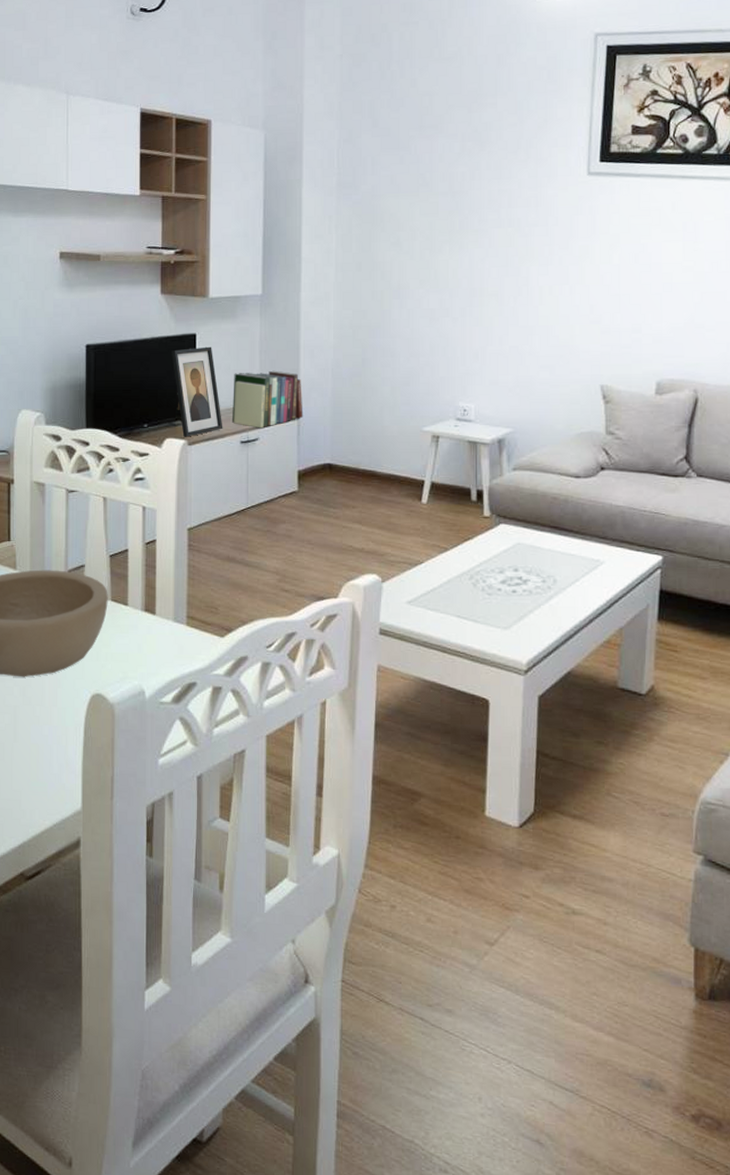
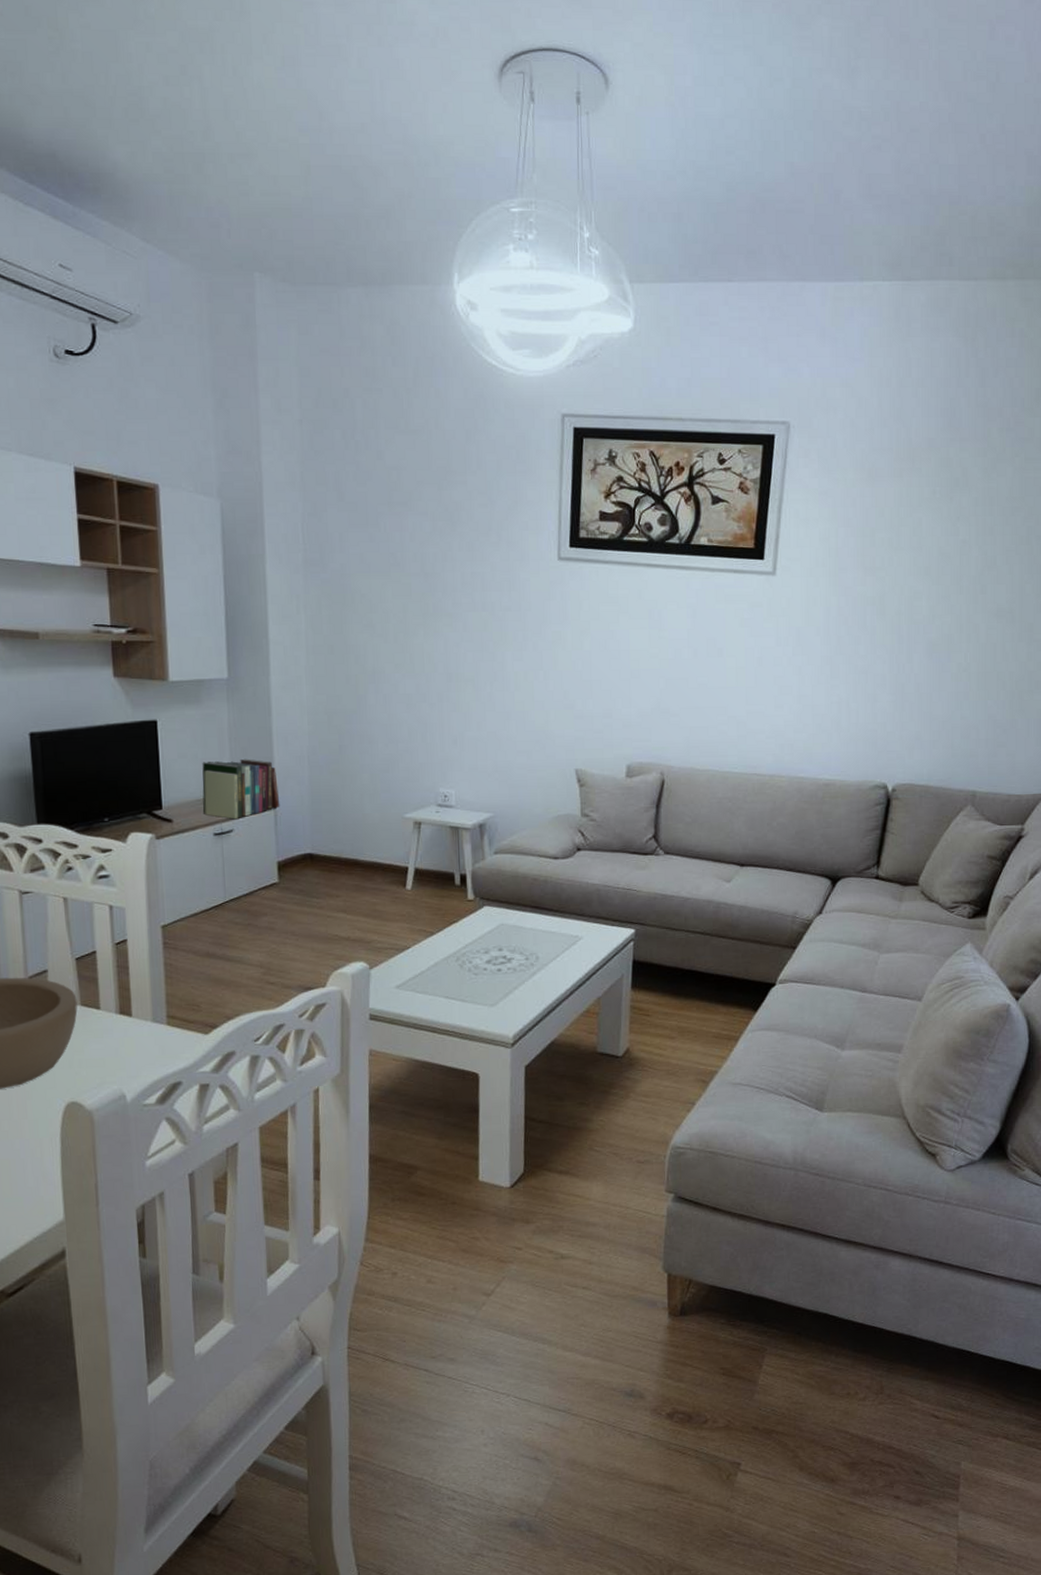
picture frame: present [172,346,223,437] -> none [130,734,194,831]

